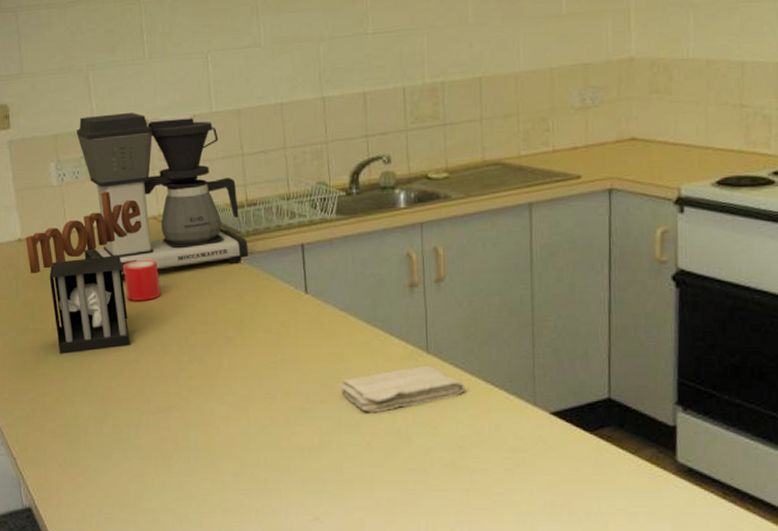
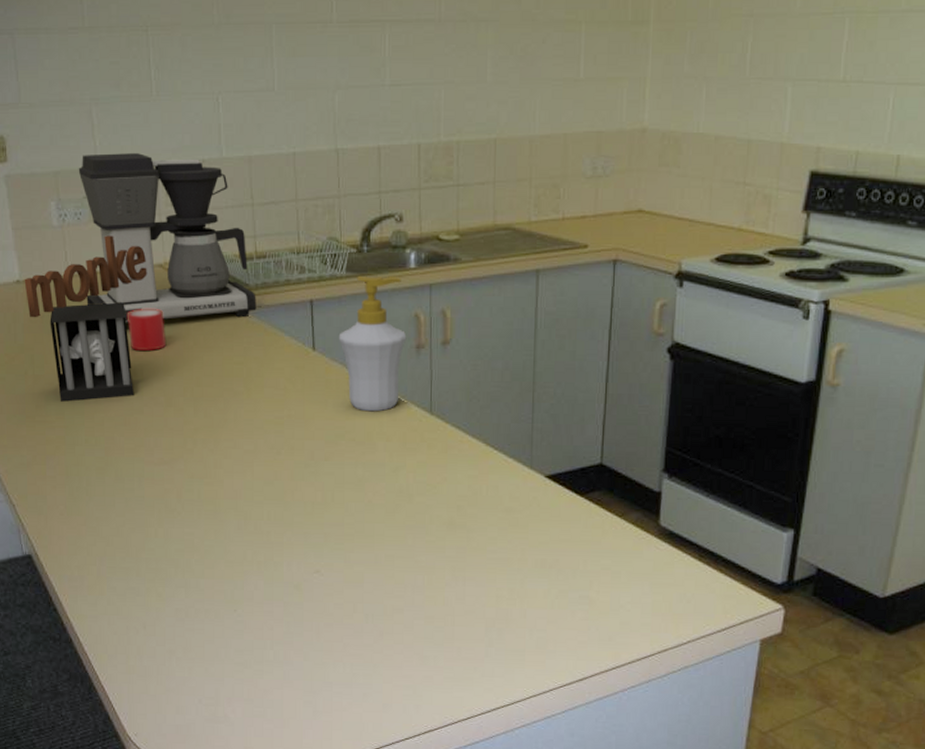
soap bottle: none [330,217,400,353] -> present [338,277,407,412]
washcloth: present [339,365,465,413] -> none [344,426,466,471]

